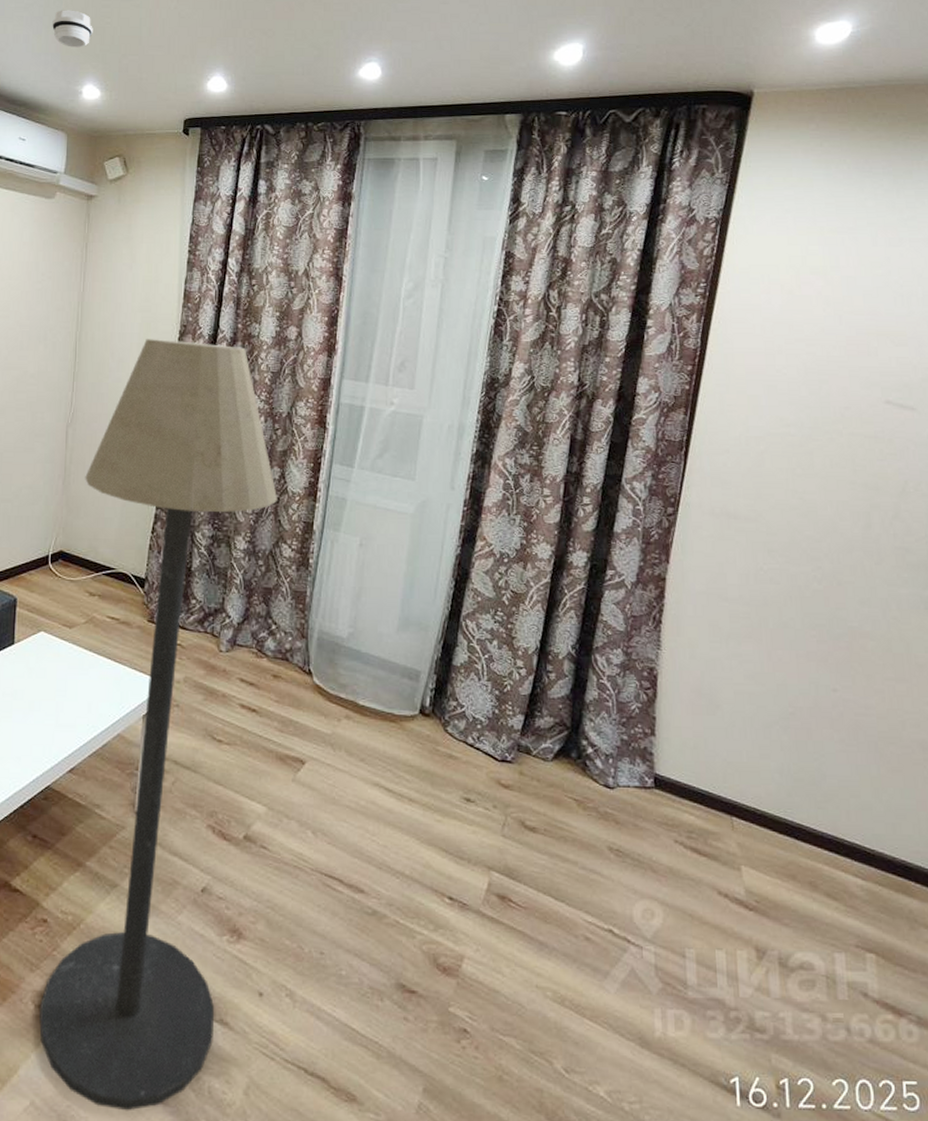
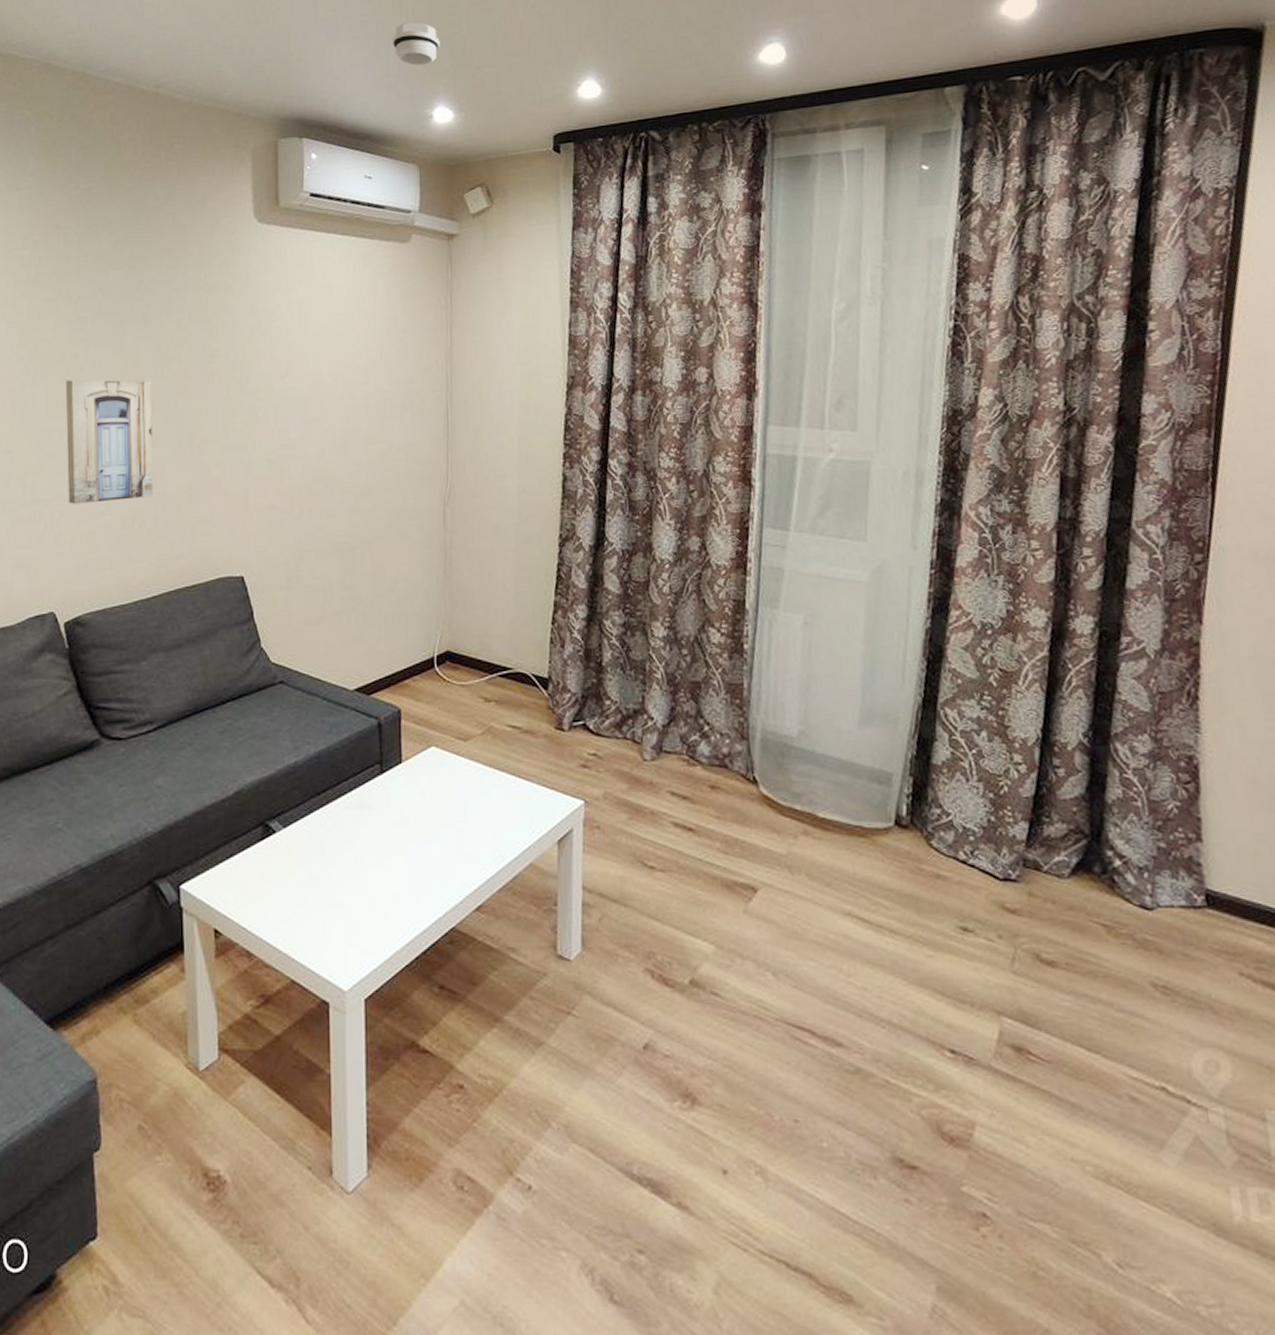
floor lamp: present [39,339,277,1111] -> none [463,394,699,1313]

